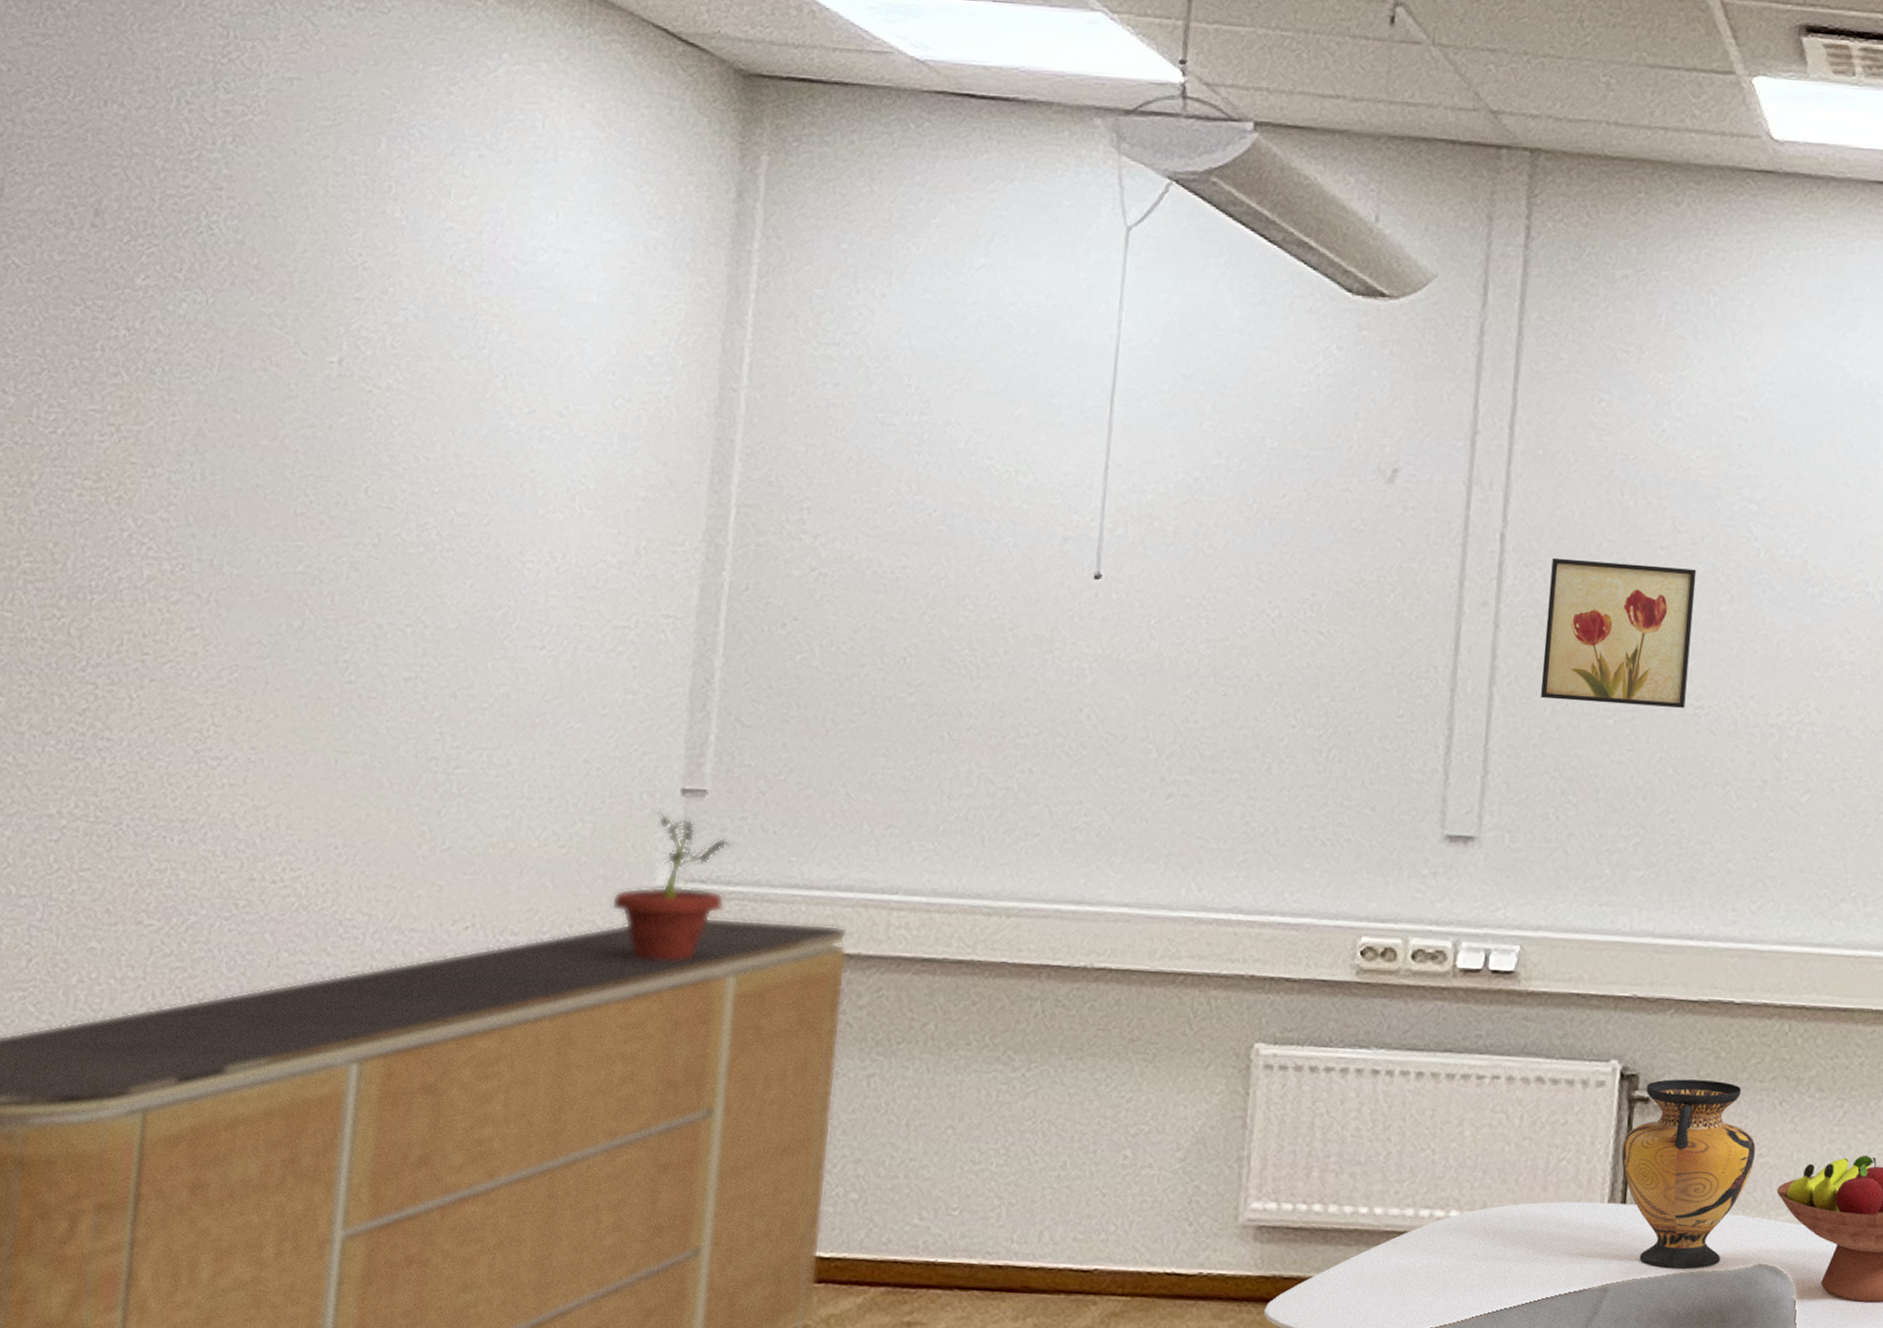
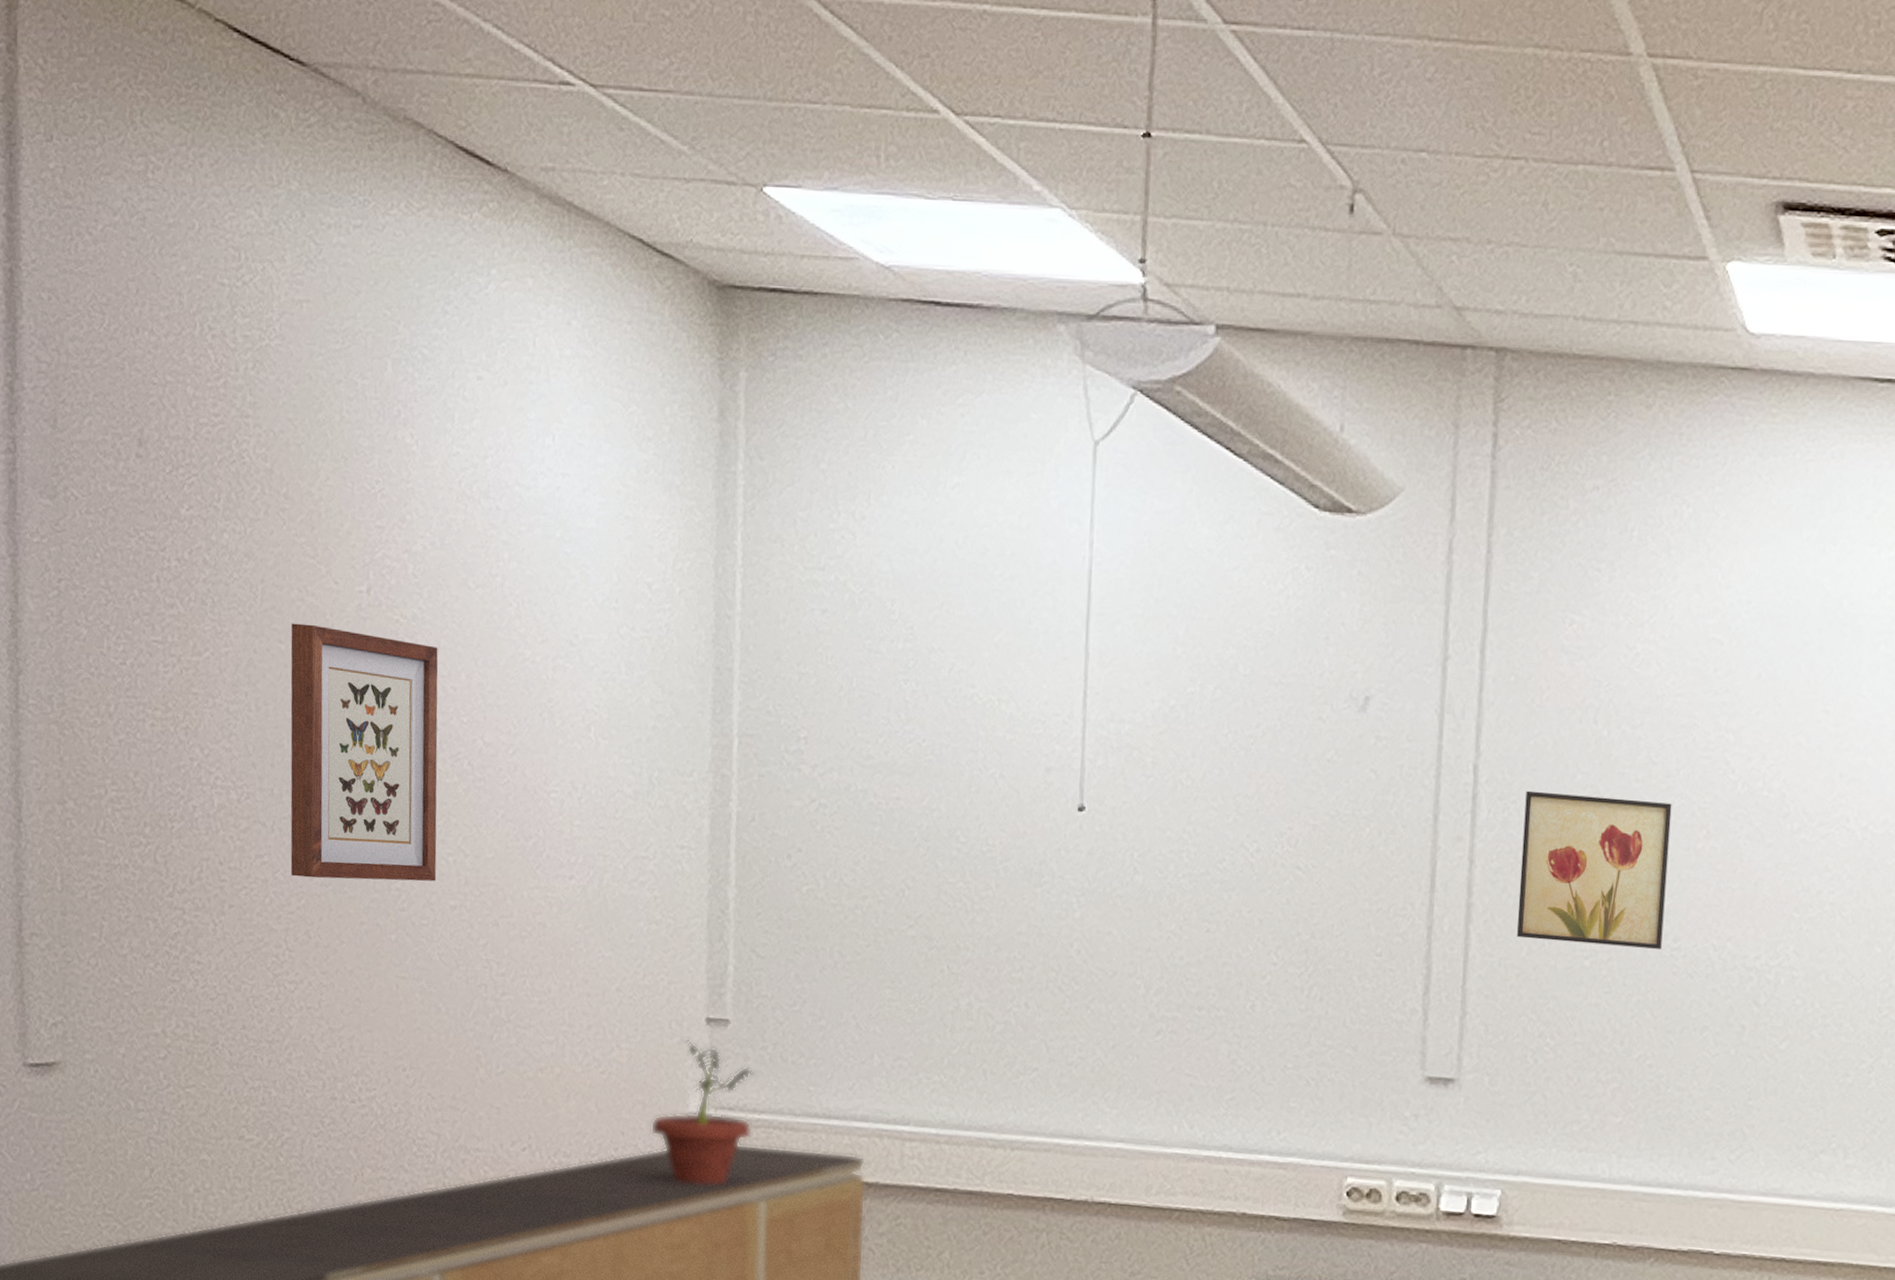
wall art: none [225,393,413,653] -> present [290,623,438,882]

